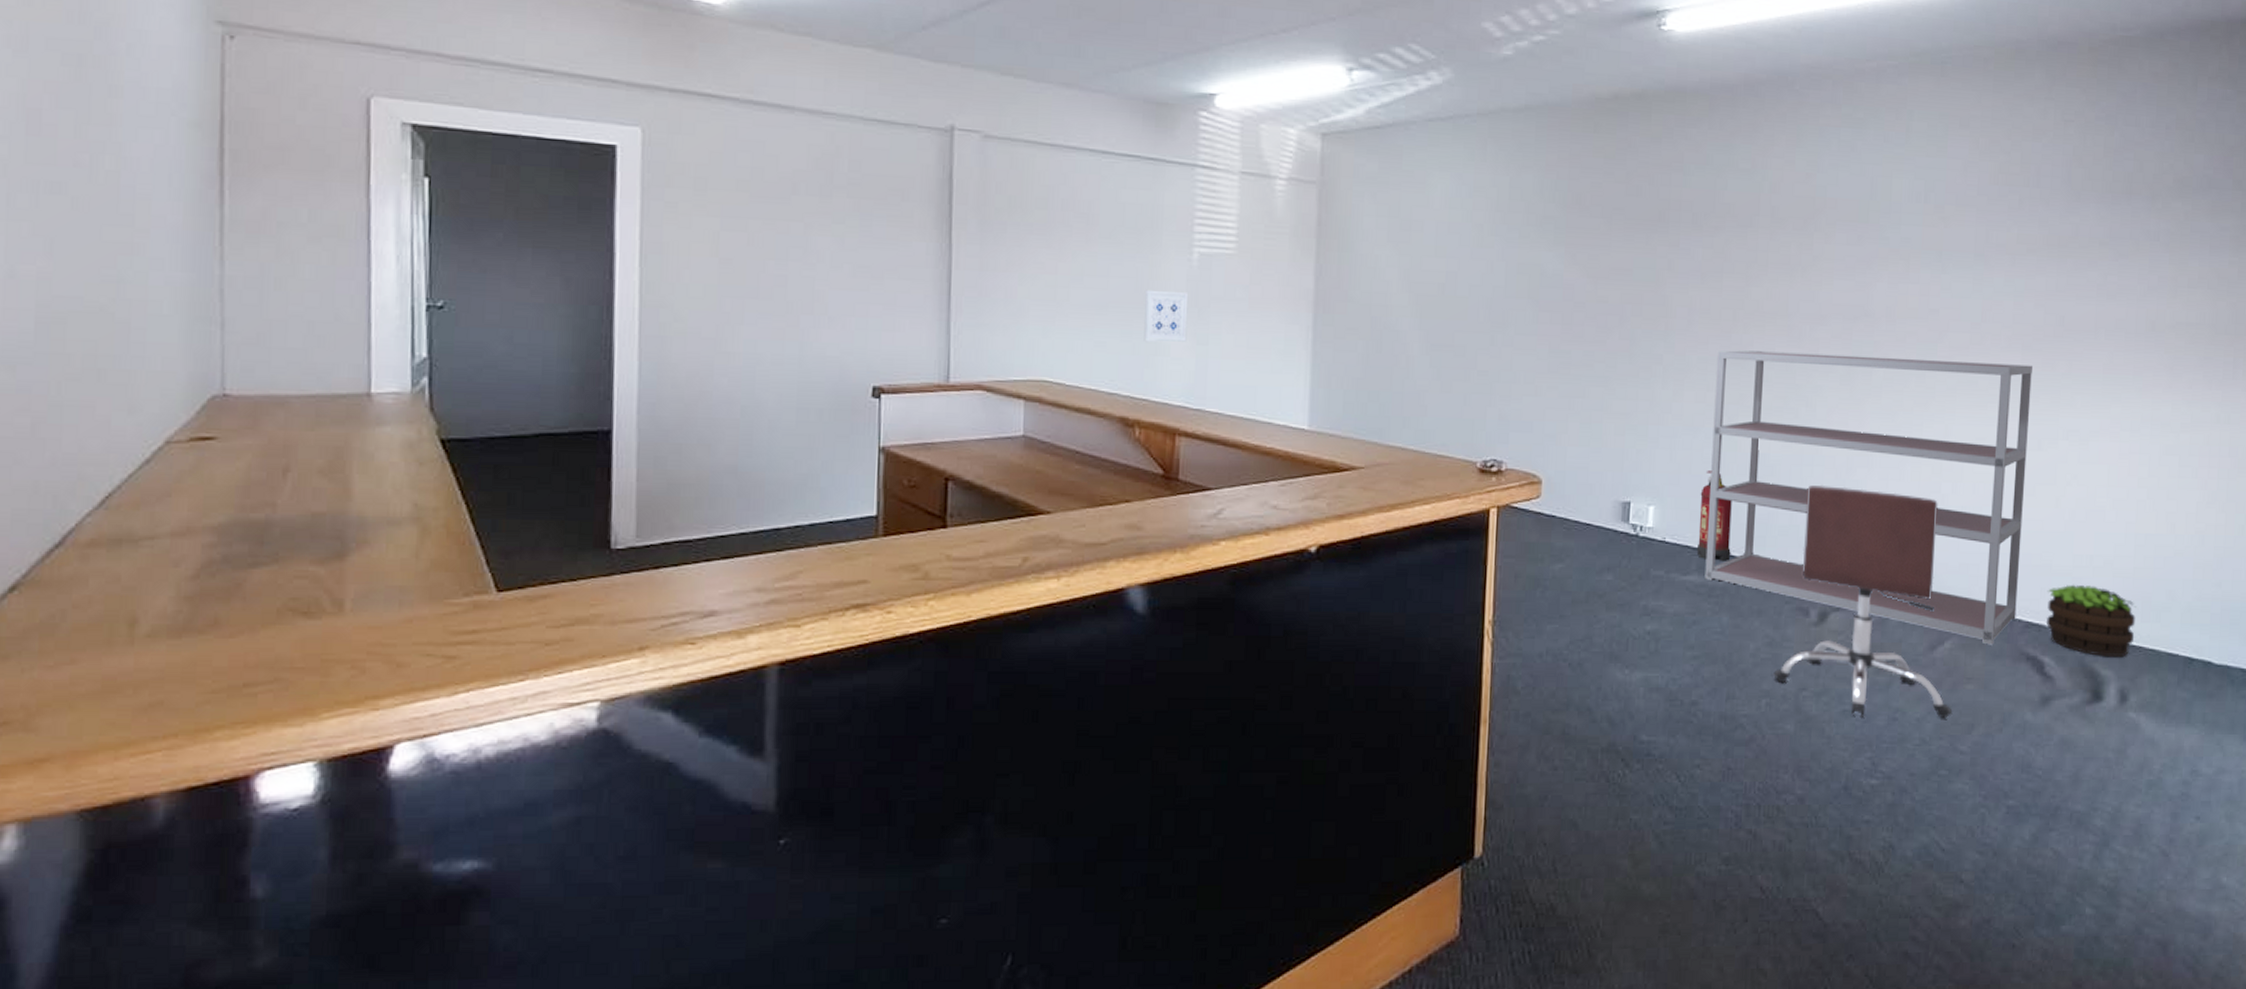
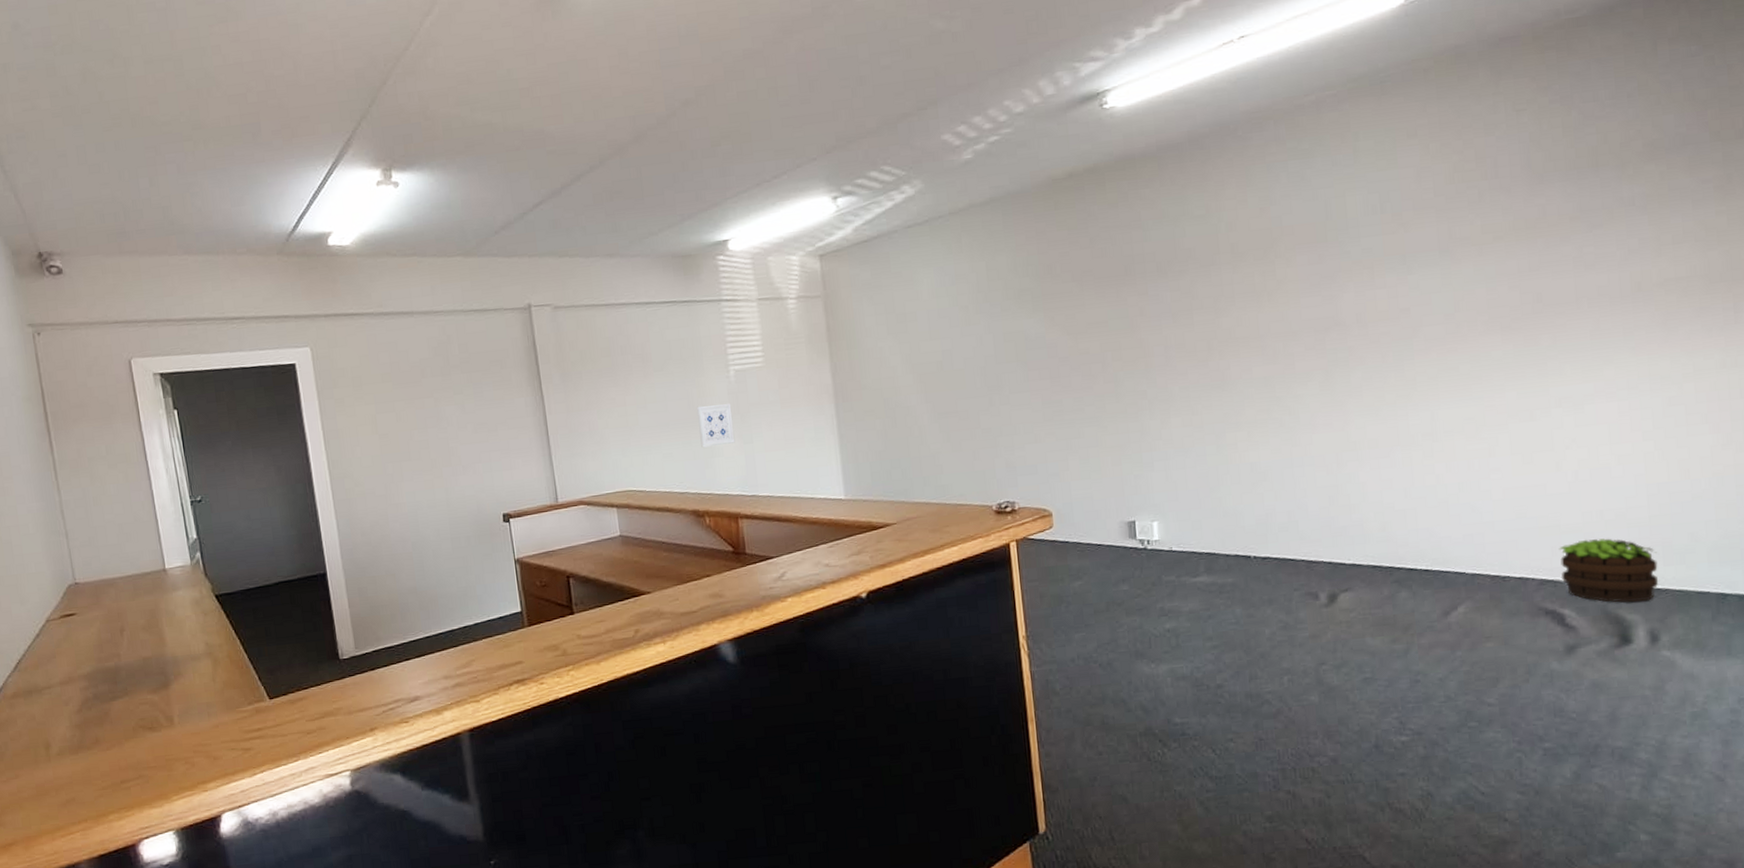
fire extinguisher: present [1696,470,1732,563] -> none [1199,484,1236,562]
shelving unit: present [1705,350,2032,645] -> none [1197,344,1529,605]
chair: present [1773,484,1952,719] -> none [1291,479,1474,683]

